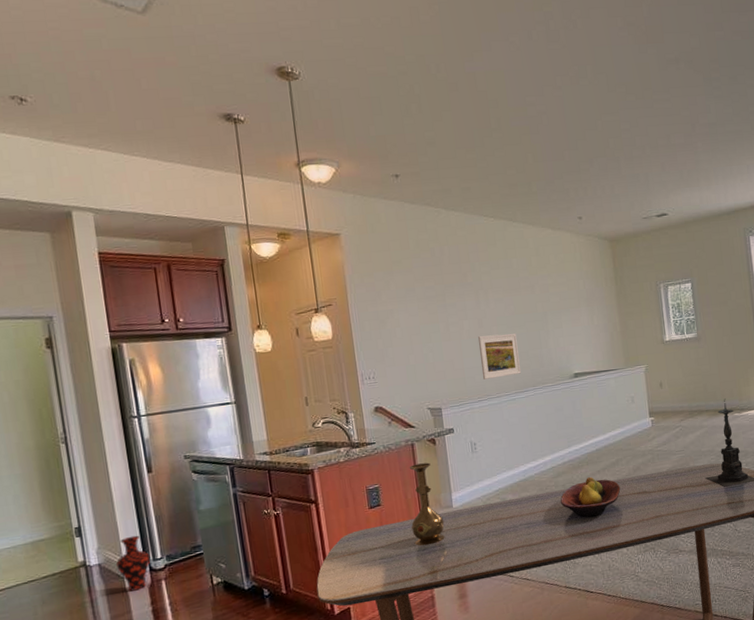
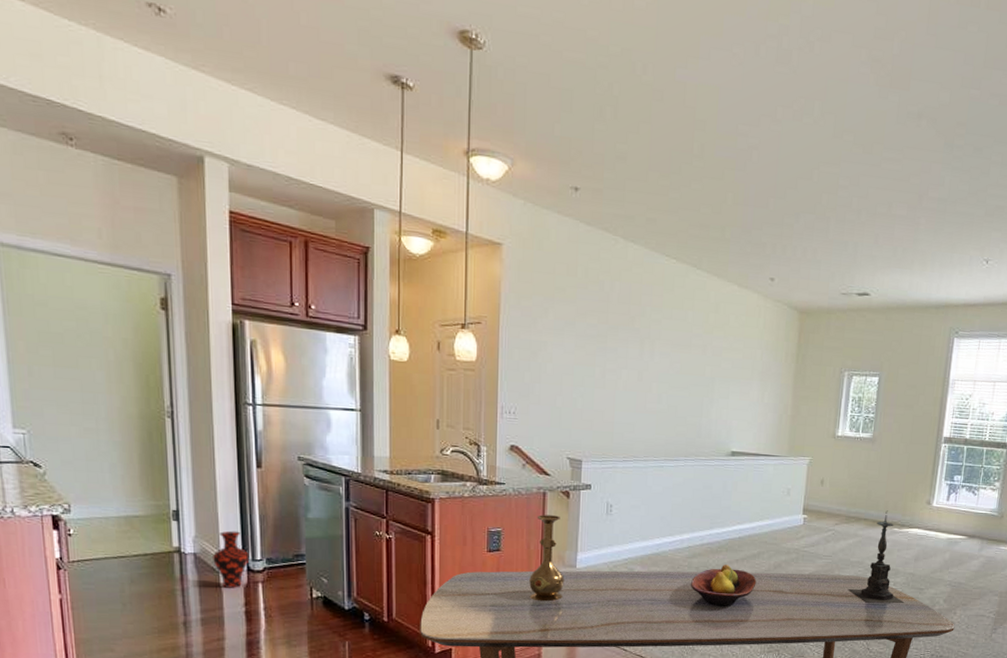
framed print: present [478,333,521,380] -> none [632,390,677,440]

